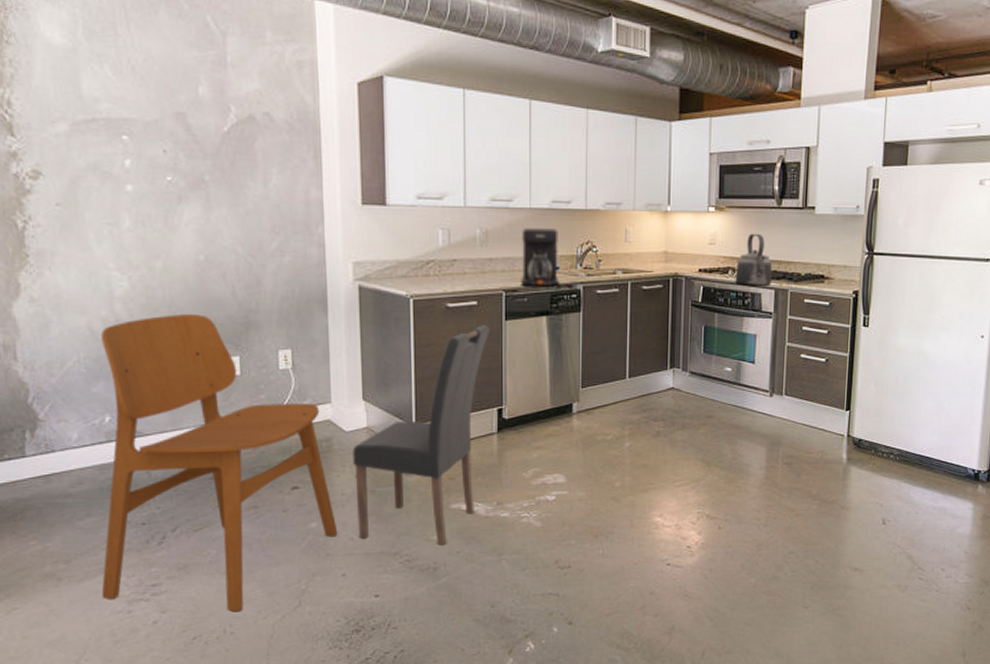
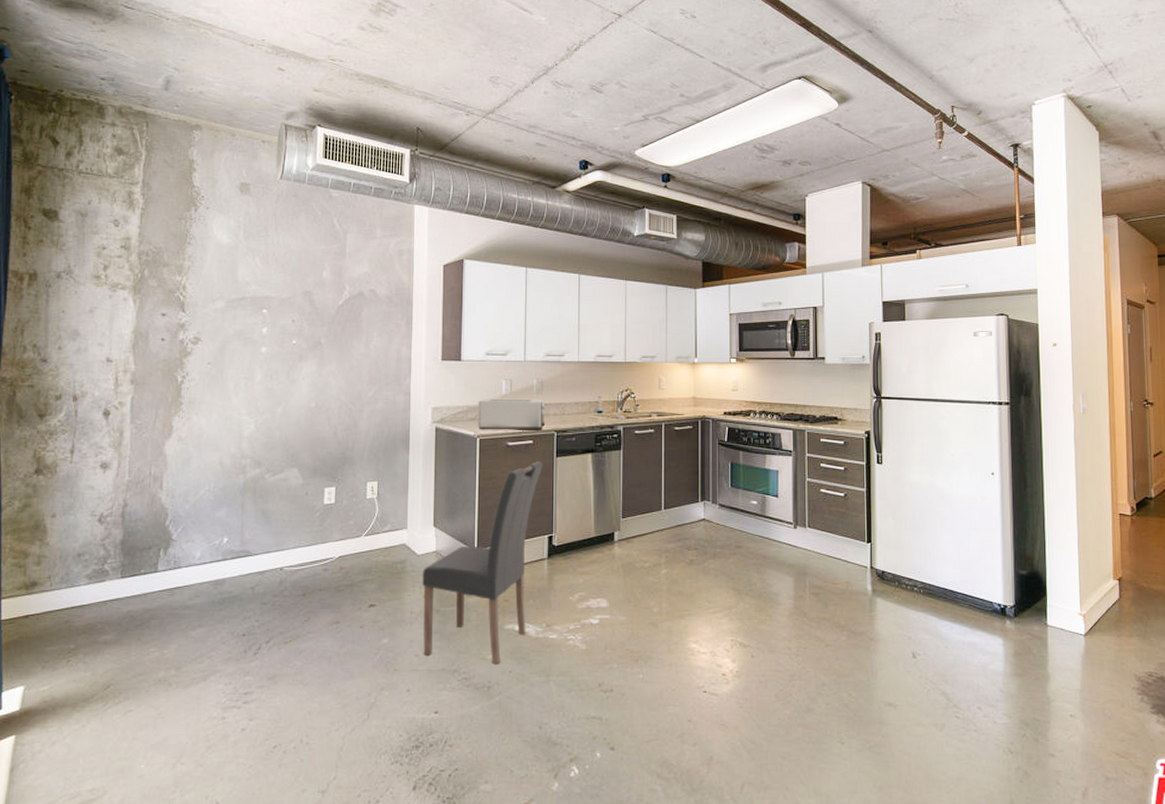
dining chair: present [101,314,338,612] -> none [202,451,406,723]
toaster: none [409,251,493,290] -> present [477,398,547,430]
coffee maker: present [521,228,560,287] -> none [570,378,603,428]
kettle: present [735,233,773,286] -> none [756,381,790,427]

